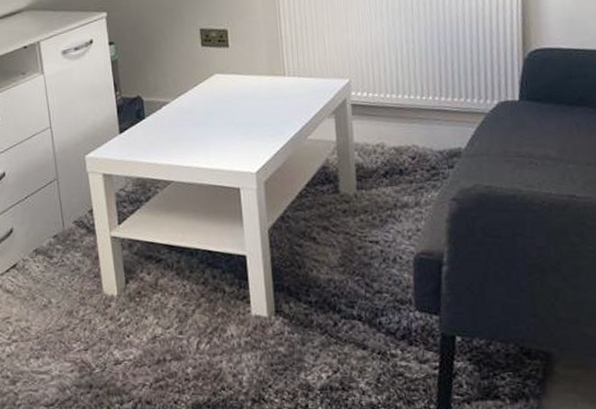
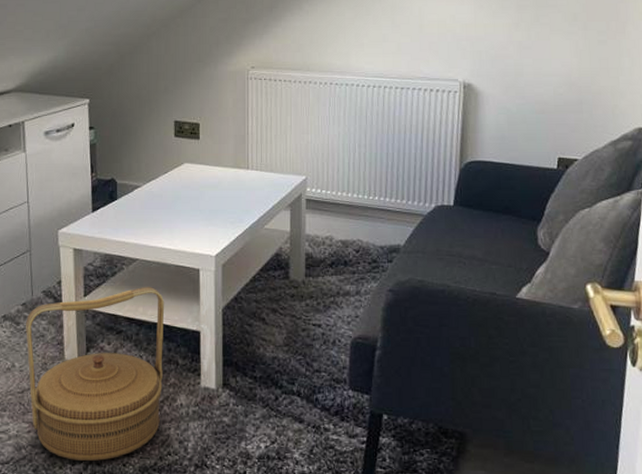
basket: none [58,210,210,401] -> present [25,287,165,462]

